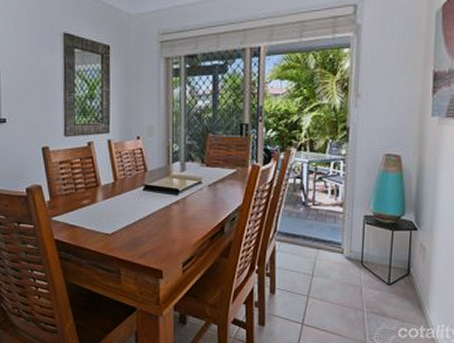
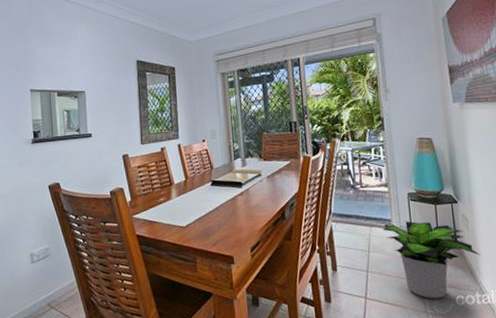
potted plant: none [330,246,432,330] -> present [382,221,480,299]

